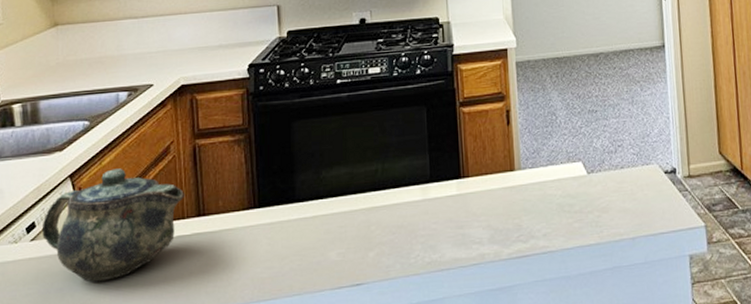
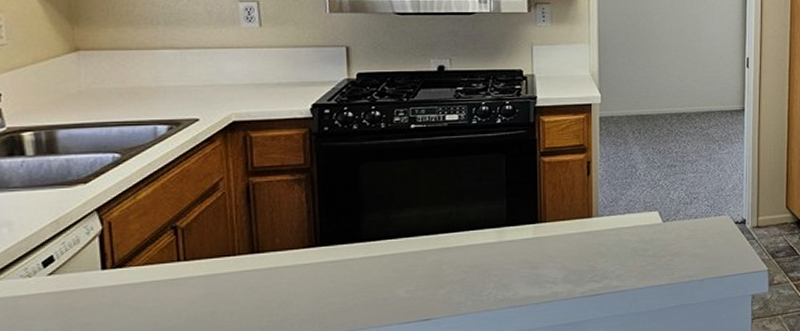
teapot: present [41,168,185,282] -> none [62,203,237,317]

